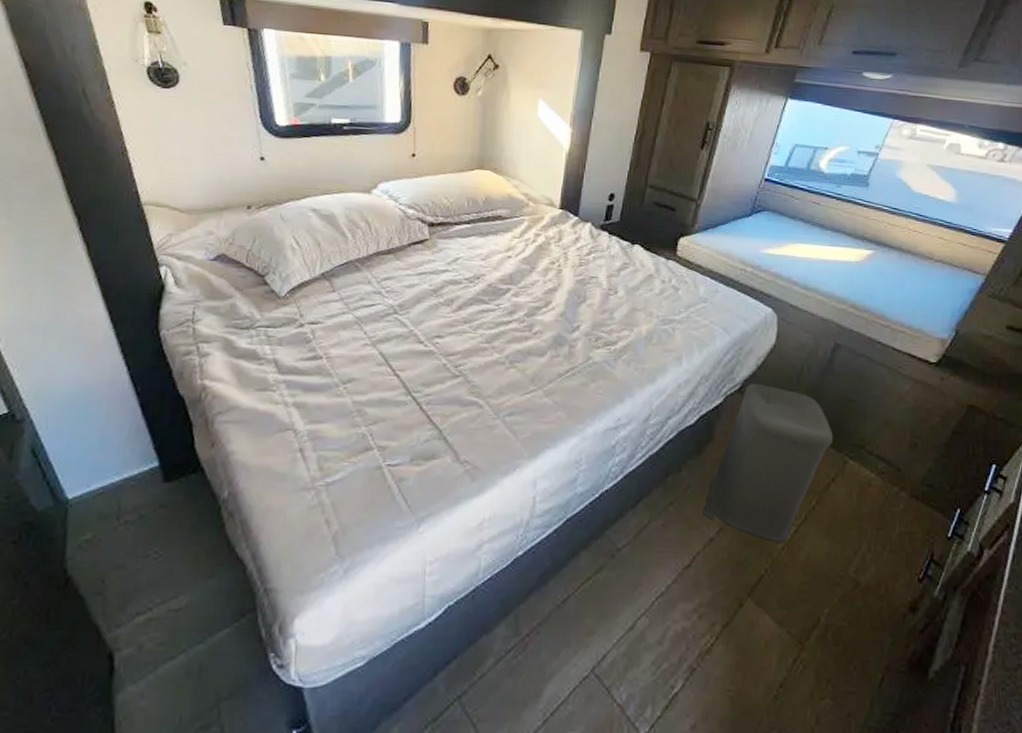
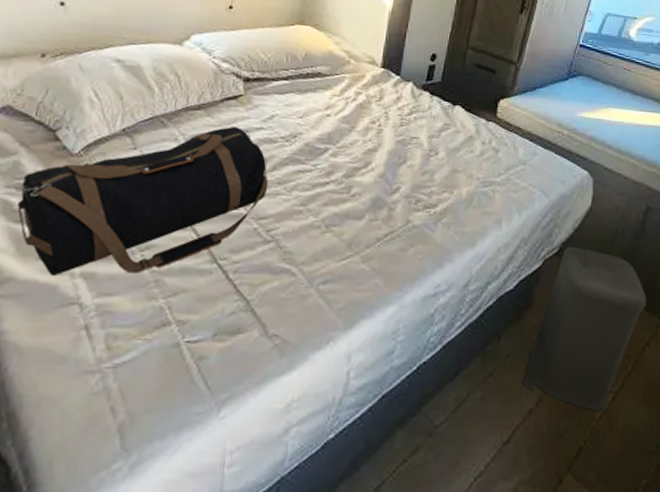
duffel bag: none [233,269,455,404] -> present [15,127,269,275]

